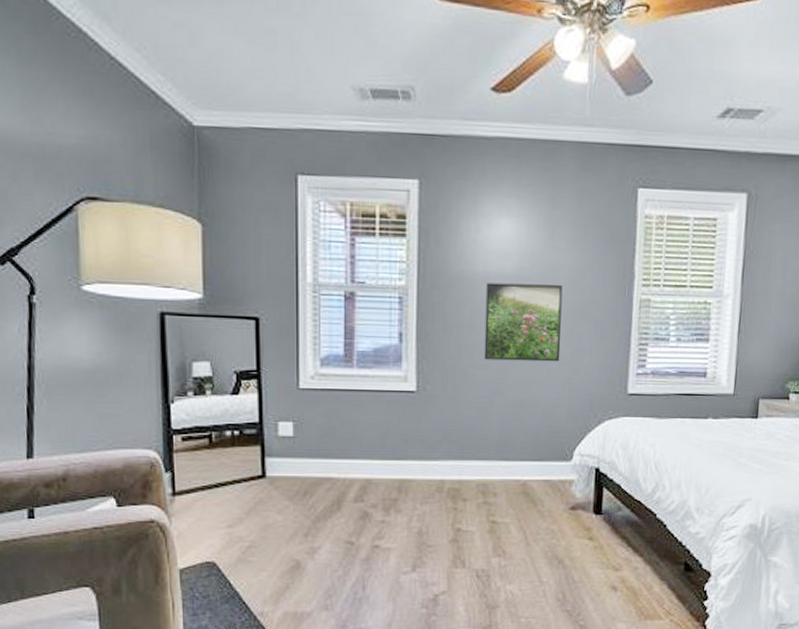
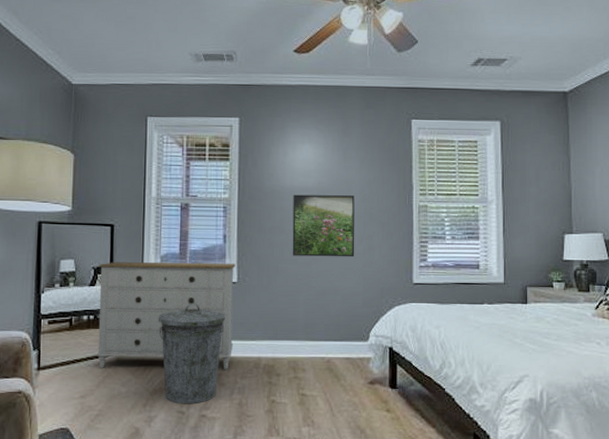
dresser: none [241,365,414,494] -> present [96,262,236,369]
trash can: none [319,417,403,534] -> present [158,303,226,404]

